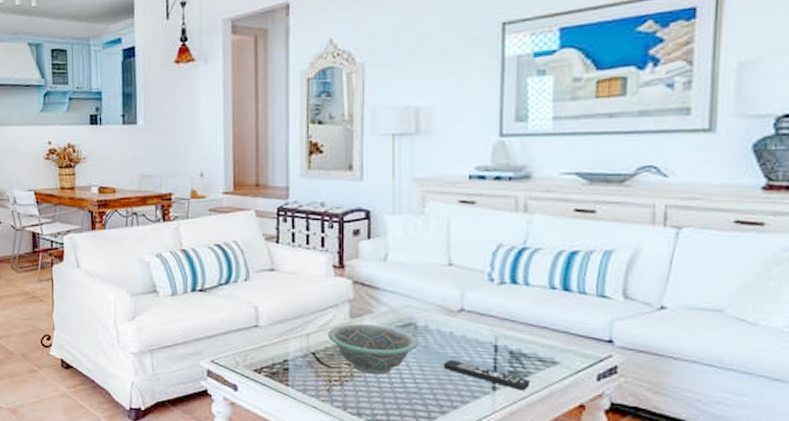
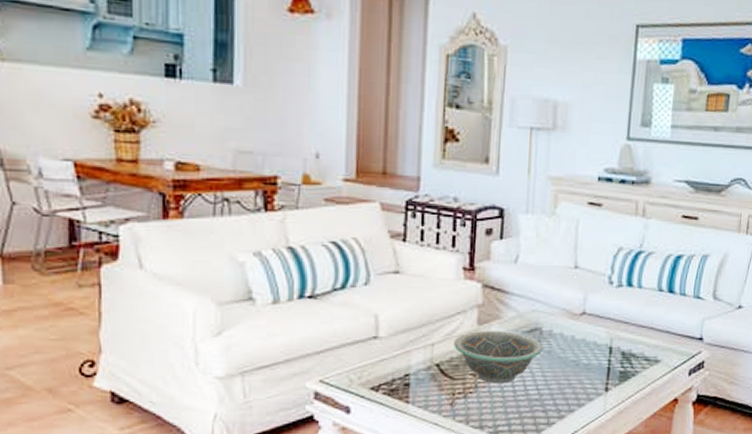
remote control: present [443,359,530,391] -> none [563,363,637,390]

